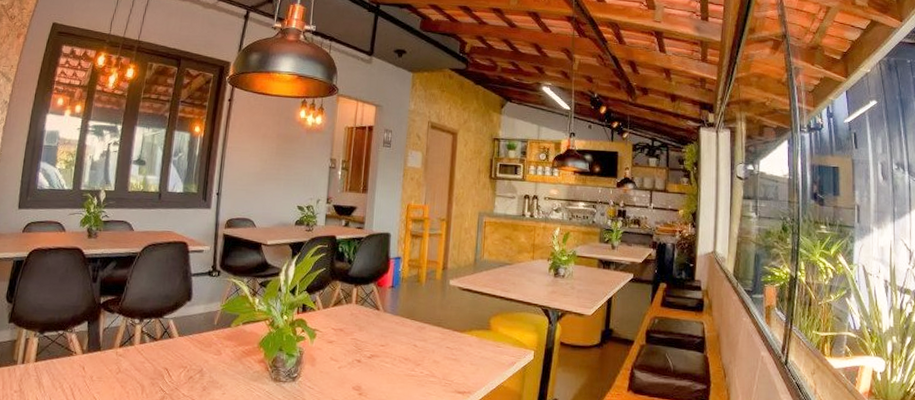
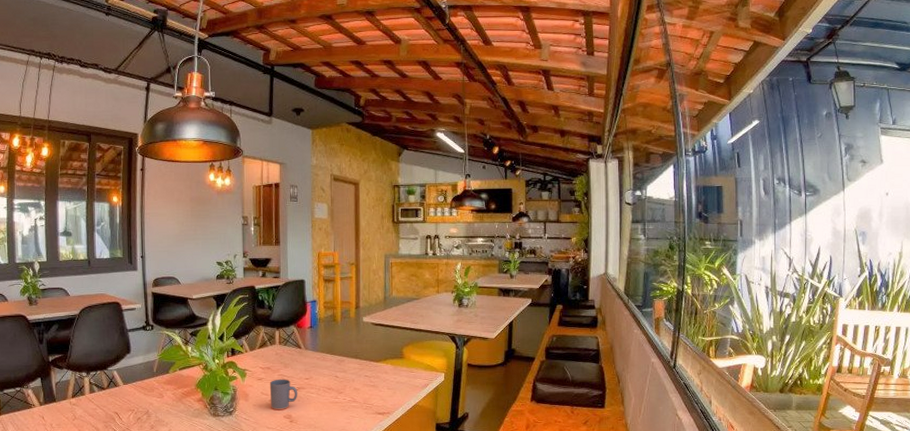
mug: none [339,343,371,380] -> present [269,379,298,410]

